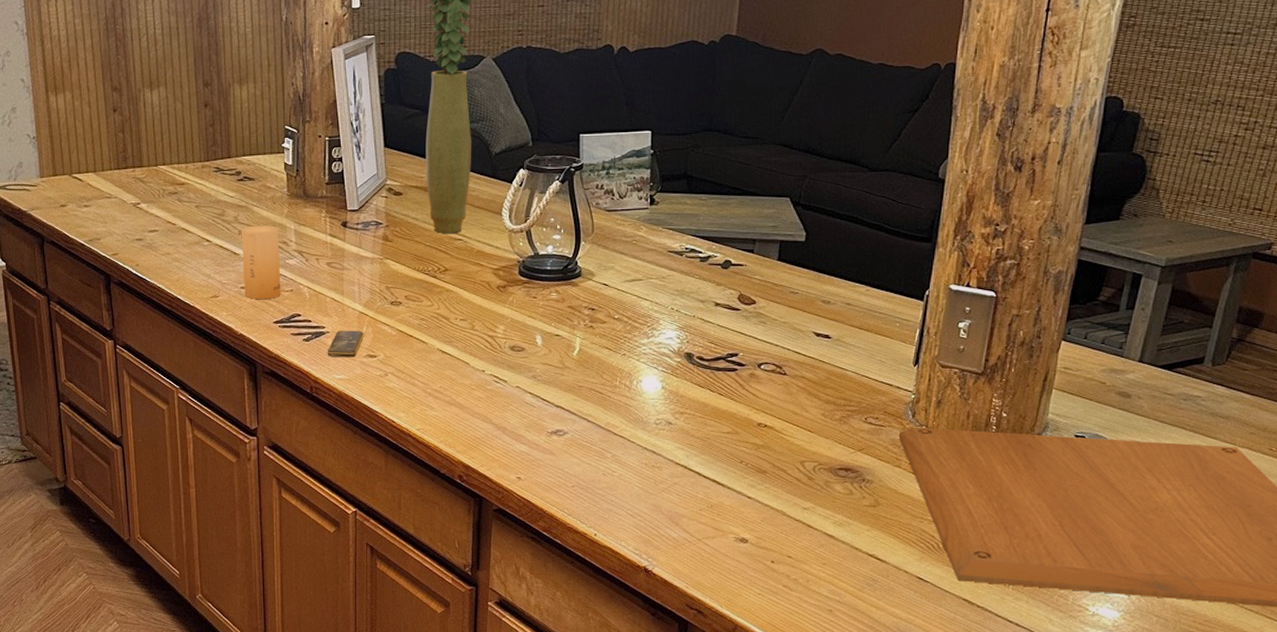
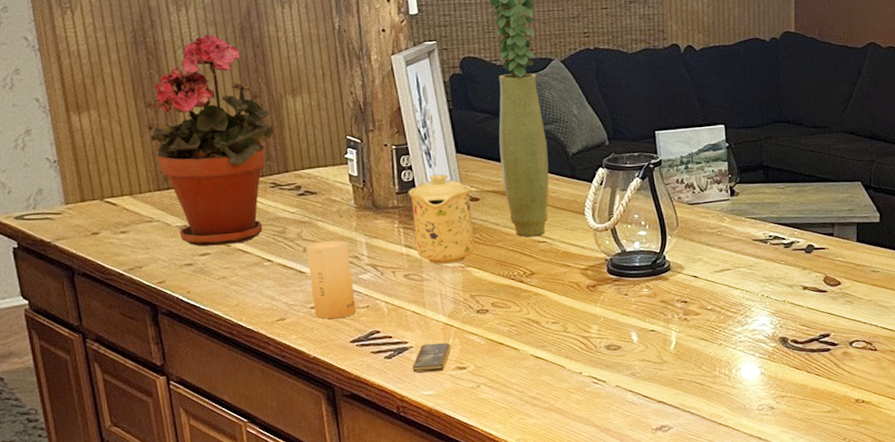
potted plant: none [114,23,220,224] -> present [150,34,273,247]
mug: none [337,166,395,256] -> present [408,173,474,265]

